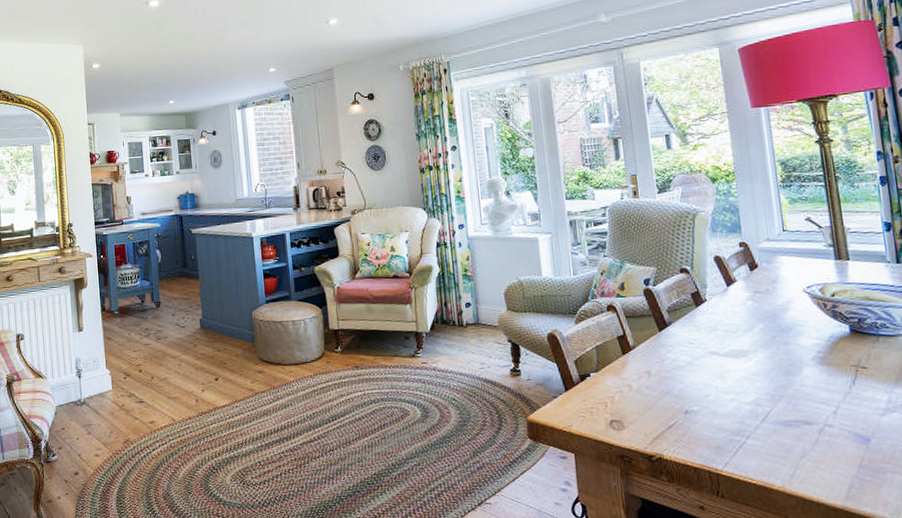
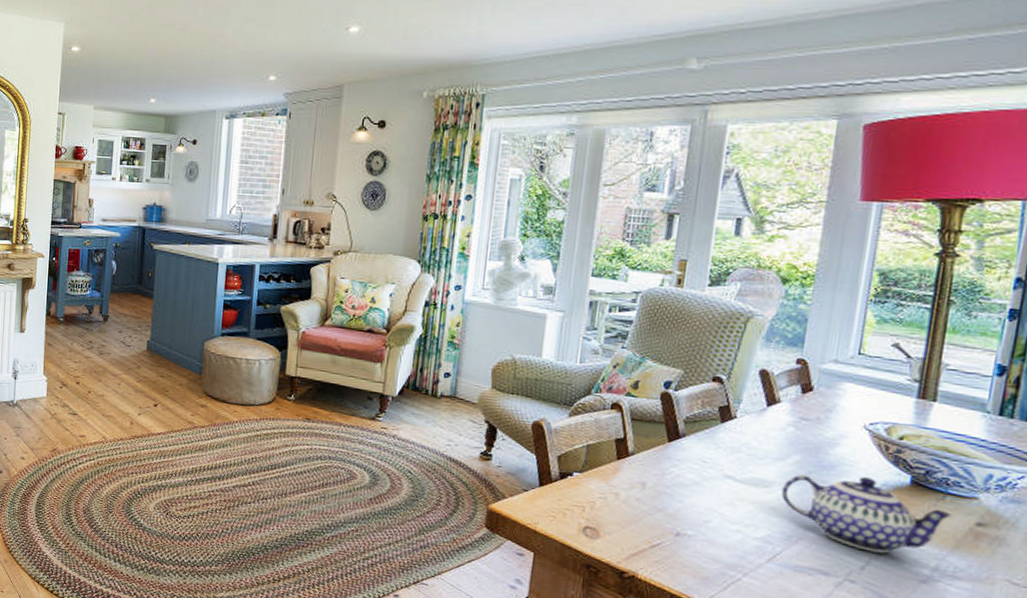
teapot: none [756,333,888,397] -> present [780,474,953,554]

